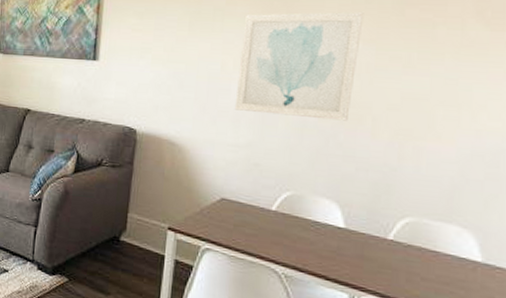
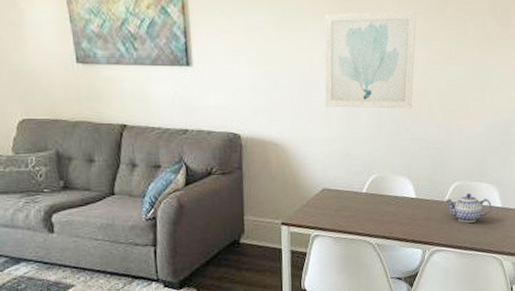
teapot: none [388,234,464,275] -> present [445,193,491,223]

